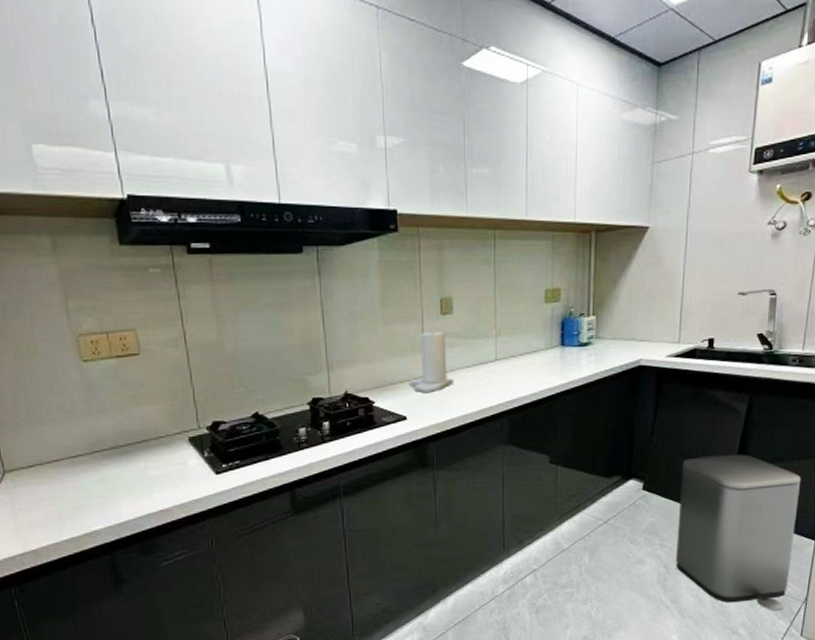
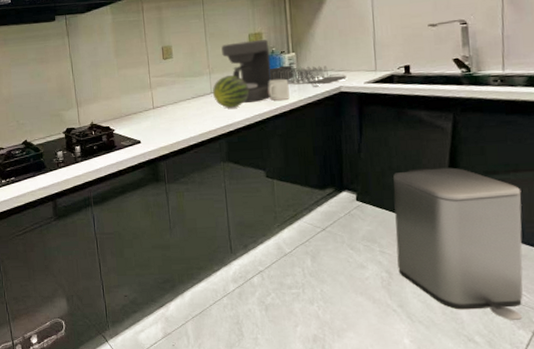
paper towel: present [408,332,454,394] -> none [140,73,178,122]
fruit: none [497,340,540,380] -> present [212,75,250,108]
coffee maker: none [512,298,568,374] -> present [221,40,272,103]
mug: none [561,347,585,374] -> present [268,78,290,101]
dish rack: none [565,330,648,358] -> present [270,65,346,87]

